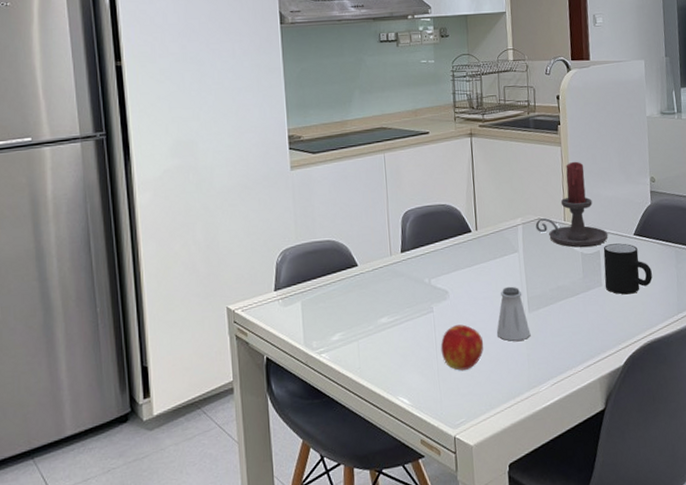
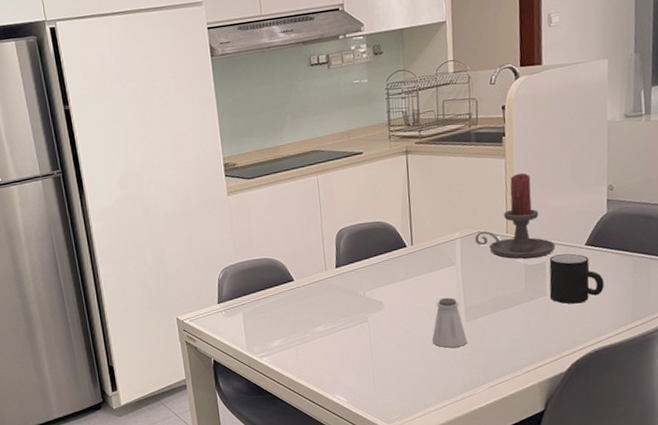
apple: present [440,324,484,371] -> none [375,332,419,374]

